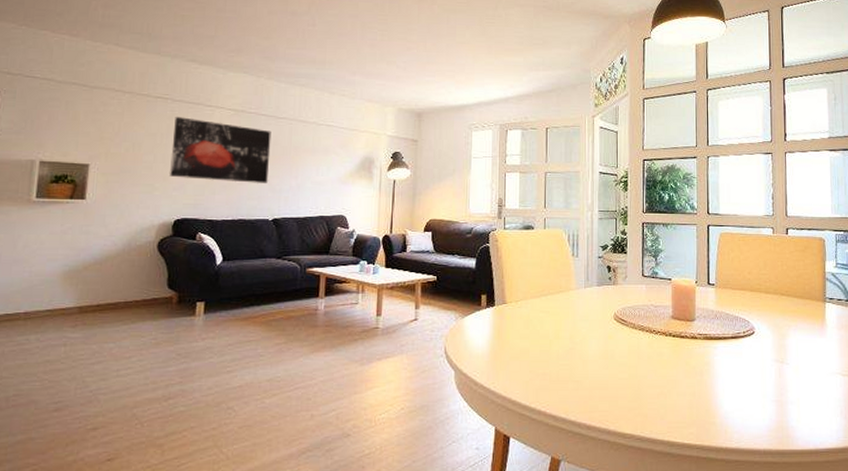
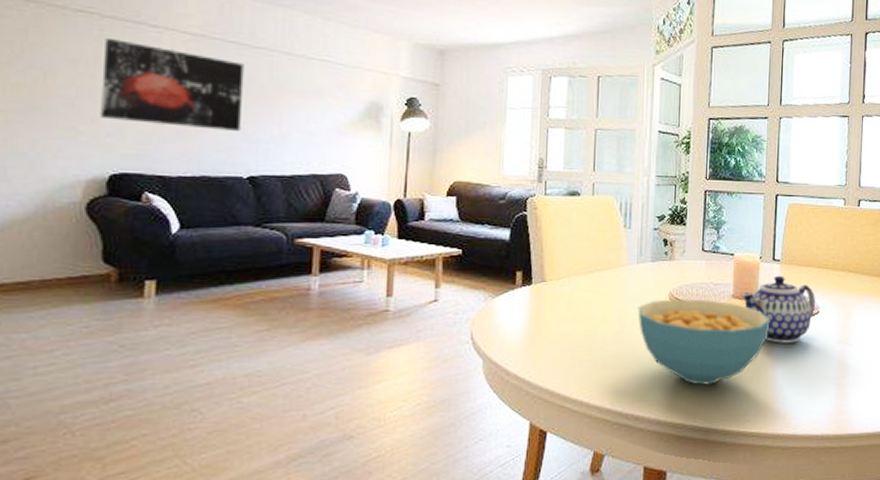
cereal bowl: none [586,319,708,399] -> present [638,299,770,385]
teapot: none [679,298,750,361] -> present [741,275,815,343]

